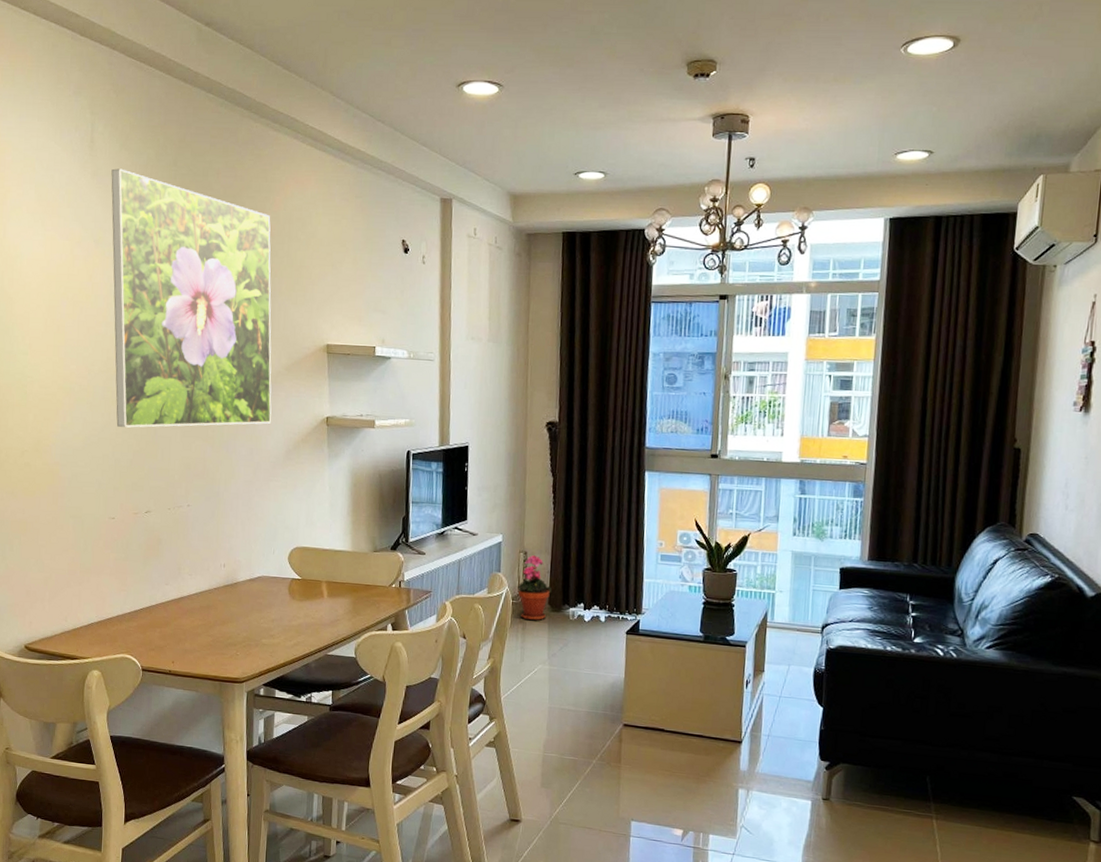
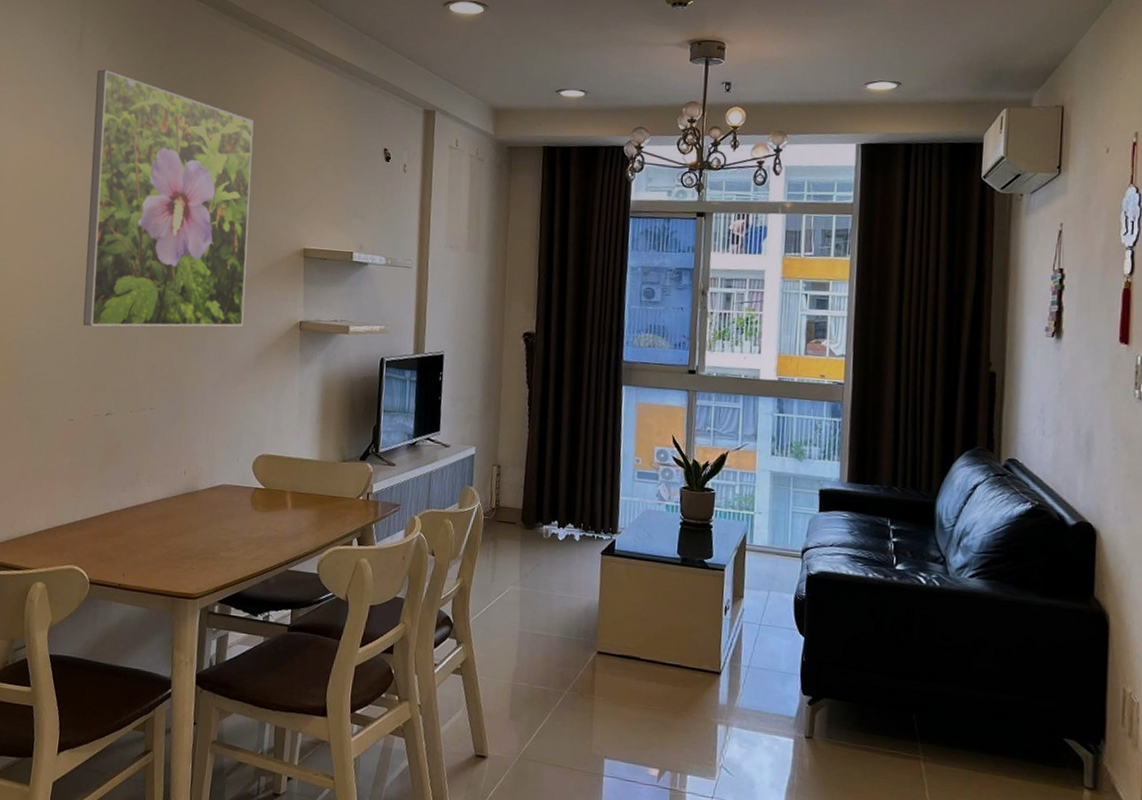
potted plant: present [517,555,552,621] -> none [489,469,525,539]

